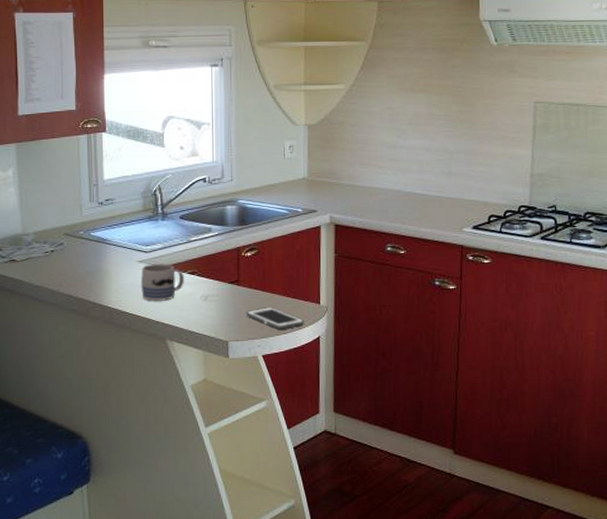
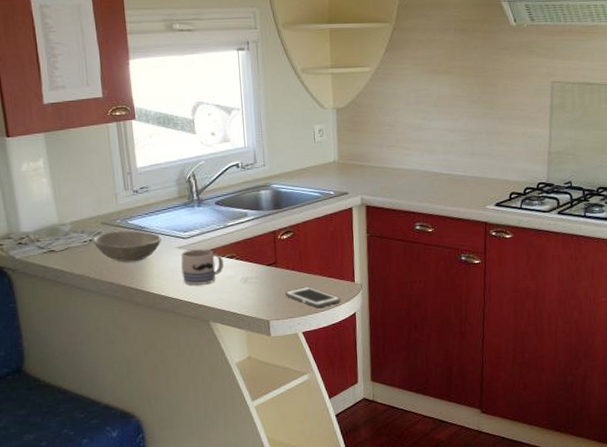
soup bowl: none [54,243,123,275] -> present [93,230,162,263]

